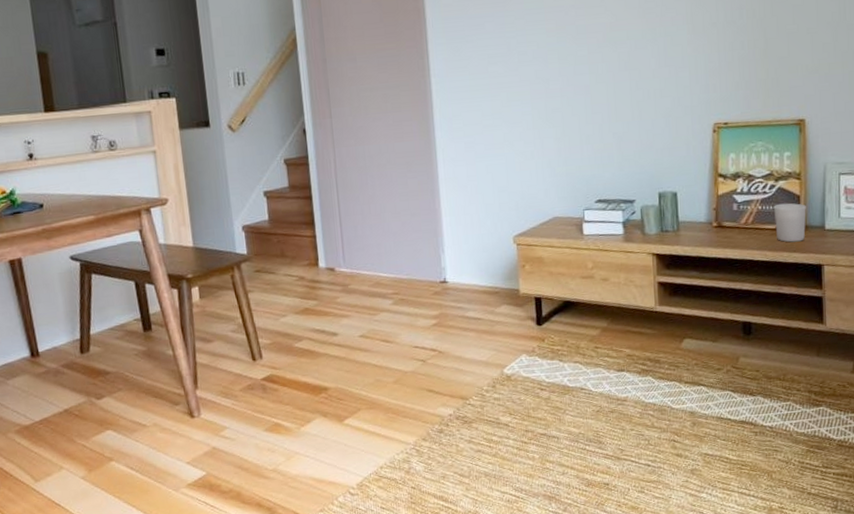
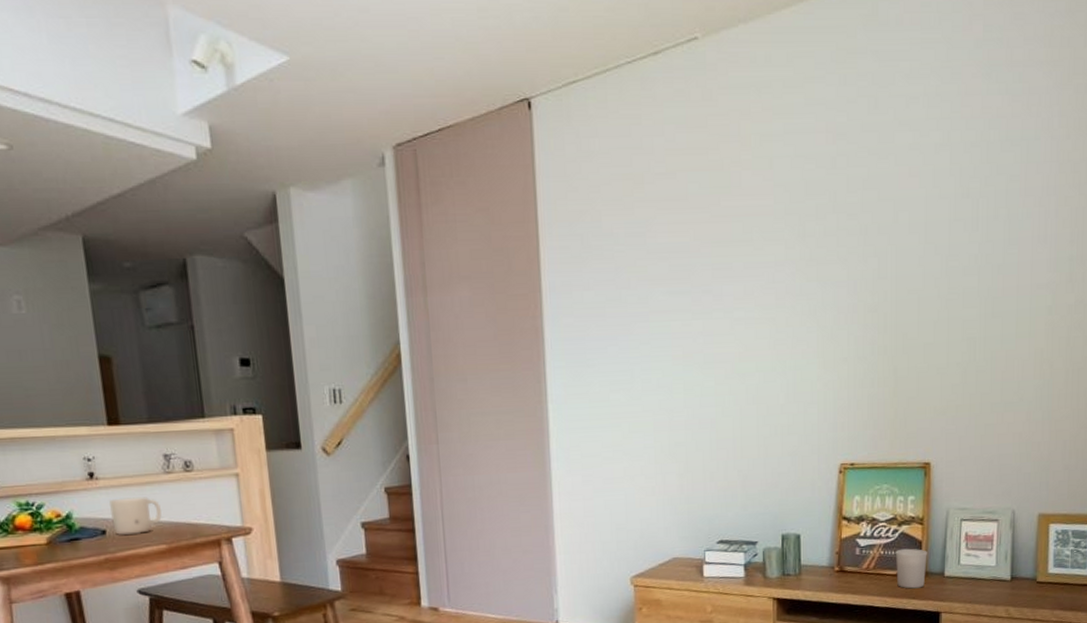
mug: none [46,173,90,208] -> present [109,496,162,535]

